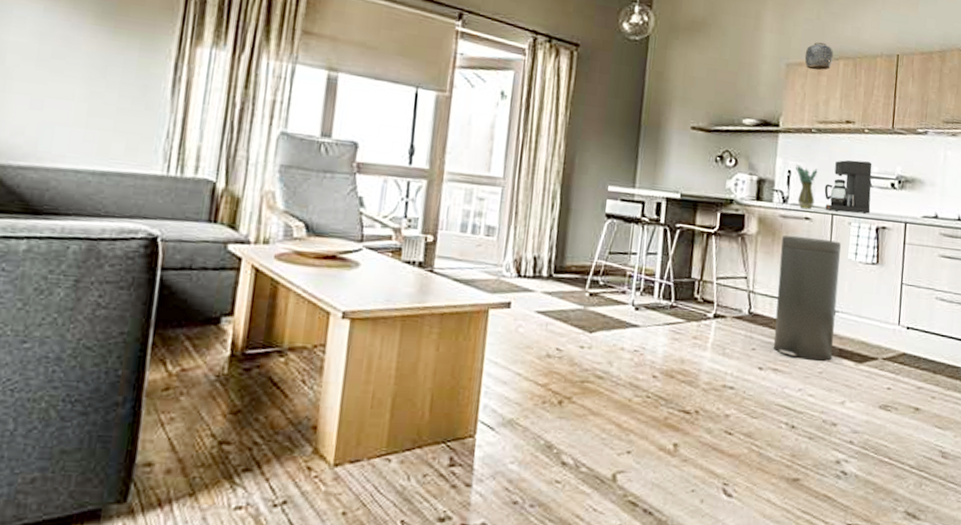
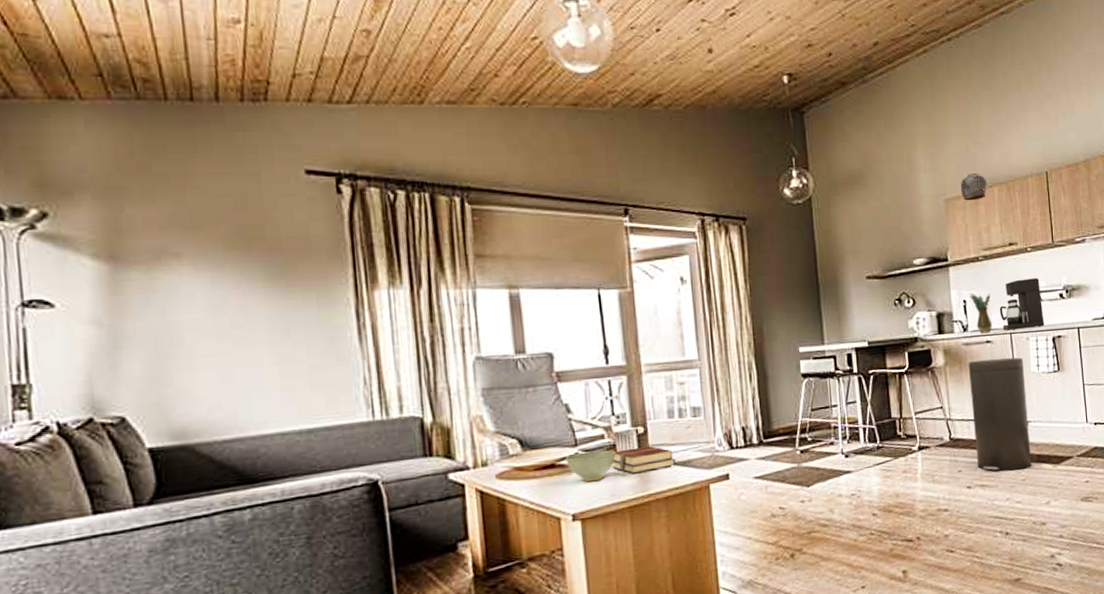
bowl: none [347,248,401,282] -> present [565,449,616,482]
books: none [392,255,460,283] -> present [611,446,677,474]

